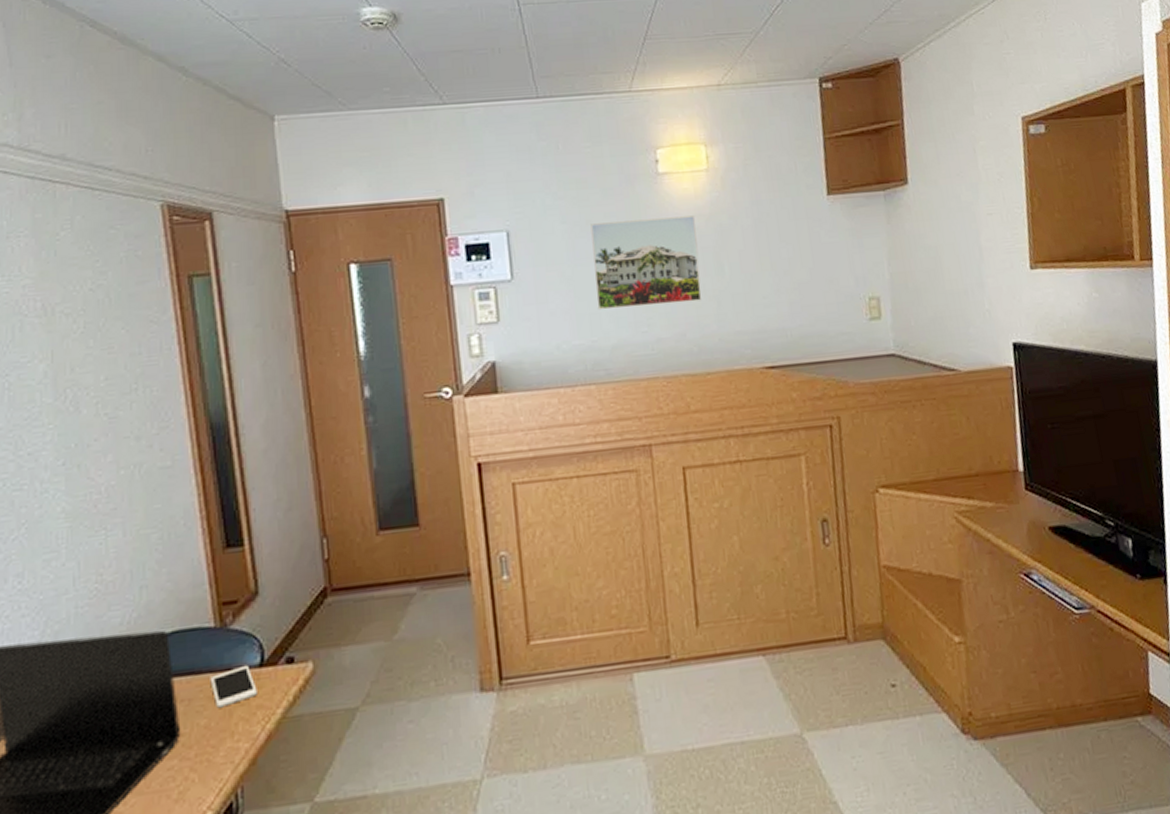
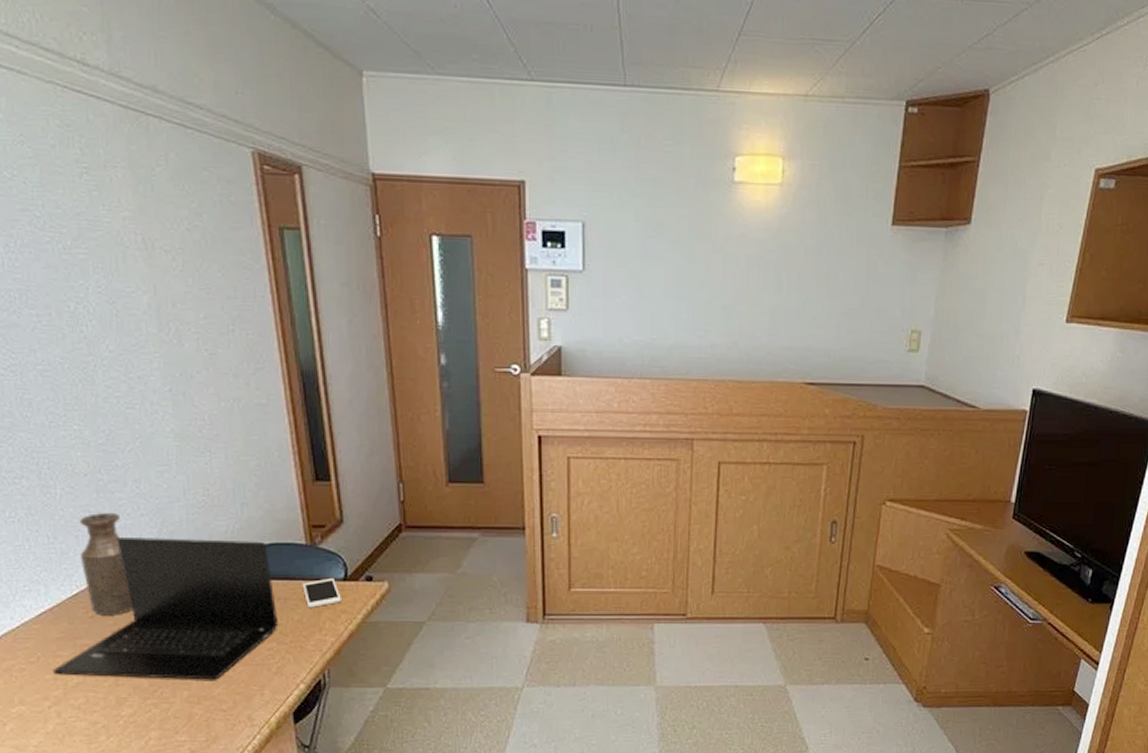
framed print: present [590,215,702,310] -> none [660,225,763,314]

